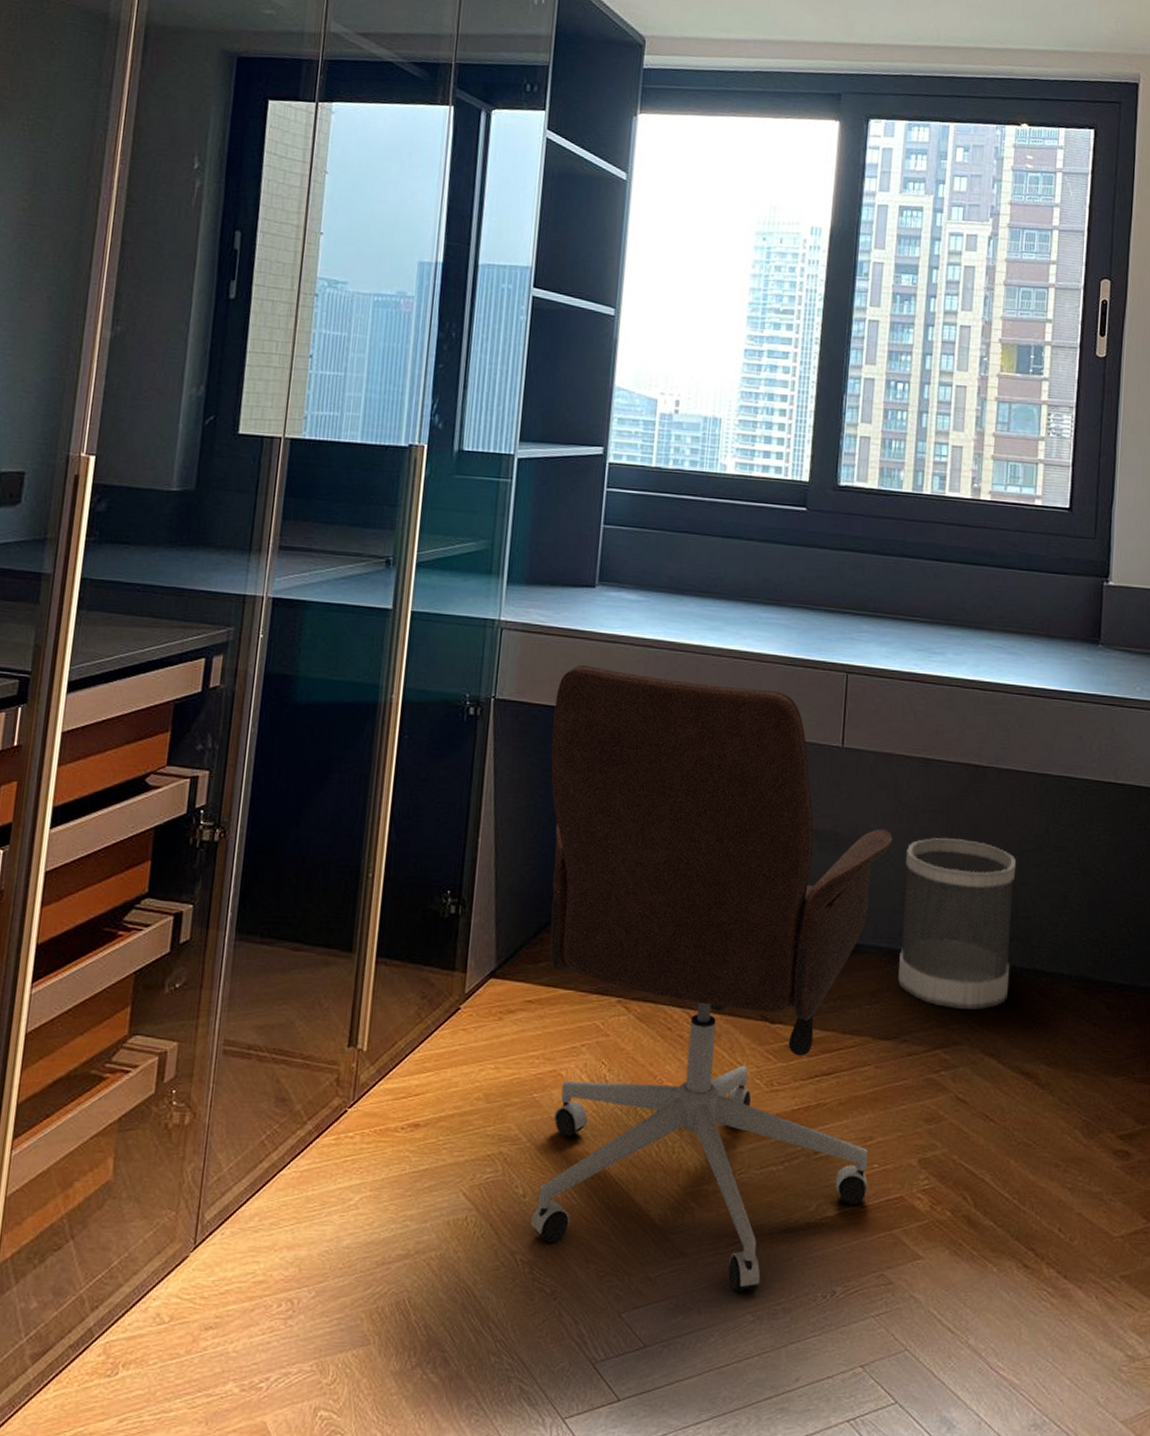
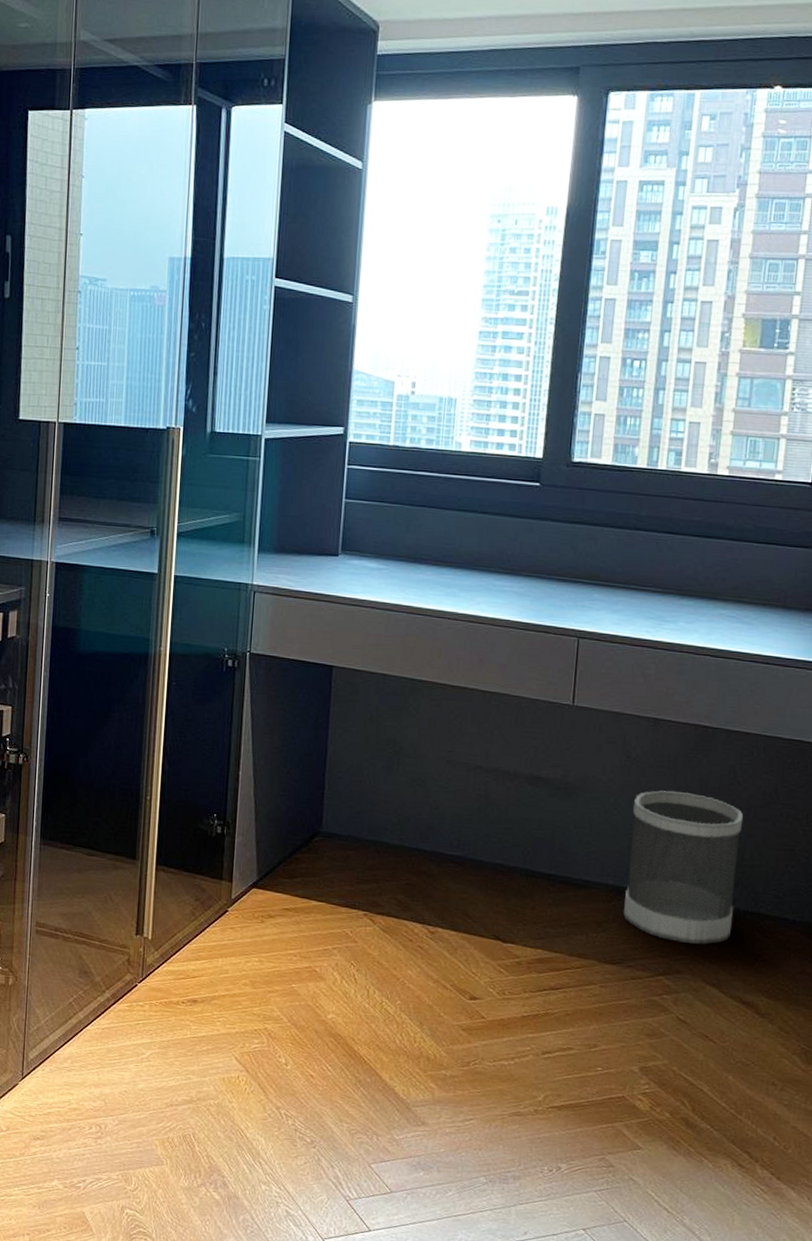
office chair: present [531,664,893,1293] -> none [292,625,621,1159]

